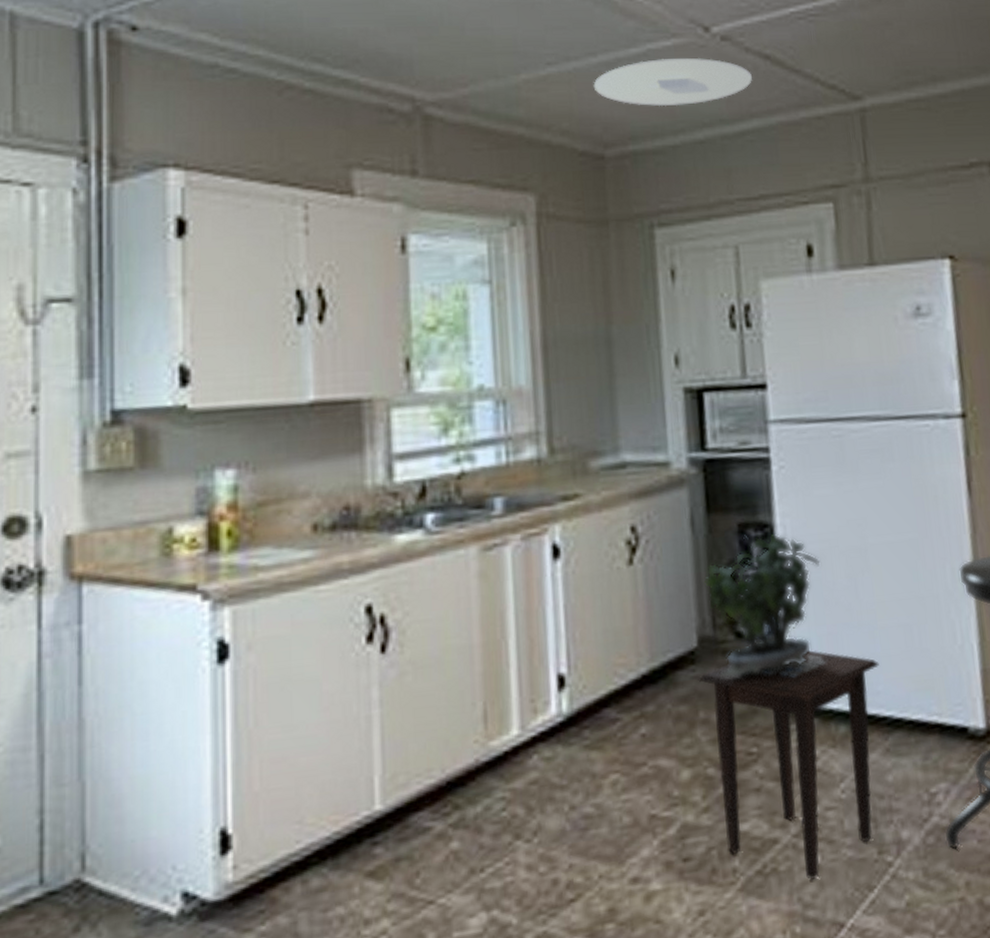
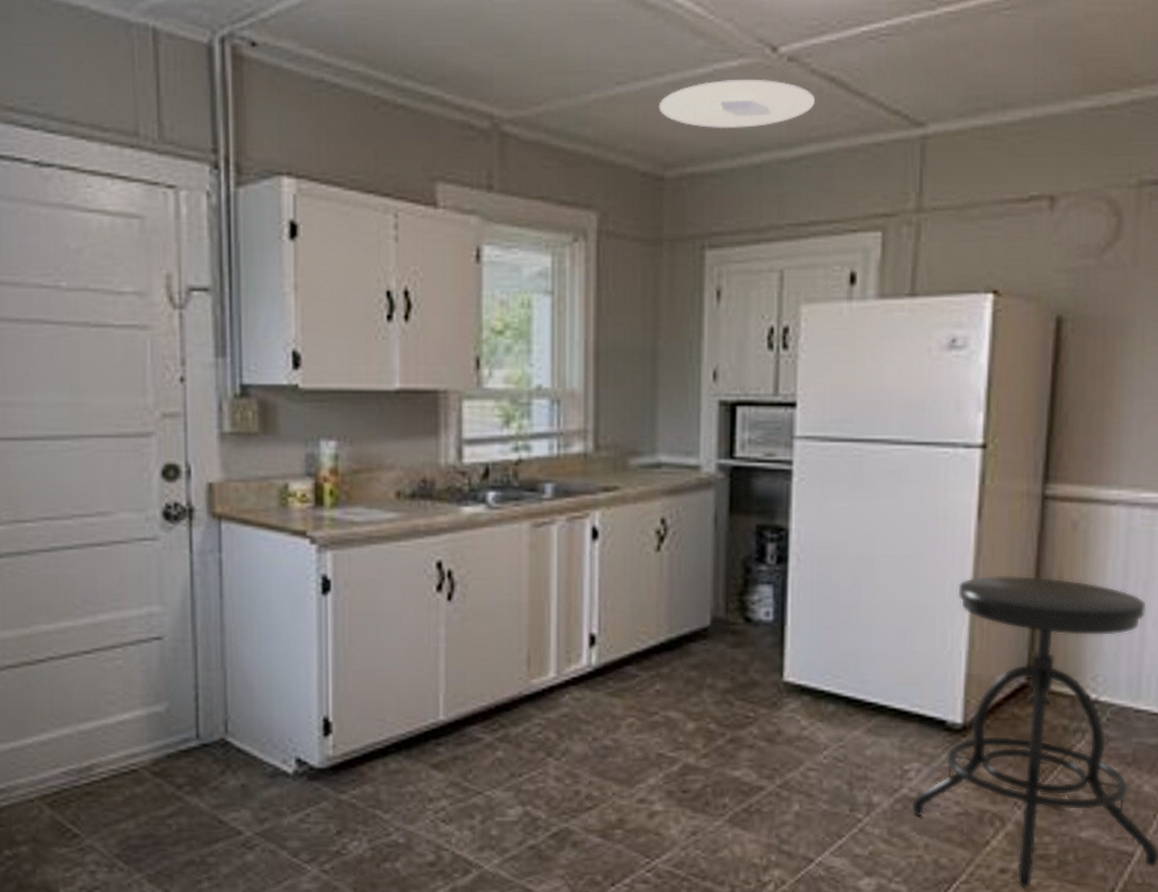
side table: present [698,650,879,880] -> none [708,640,871,822]
potted plant: present [703,533,820,677] -> none [721,535,828,653]

